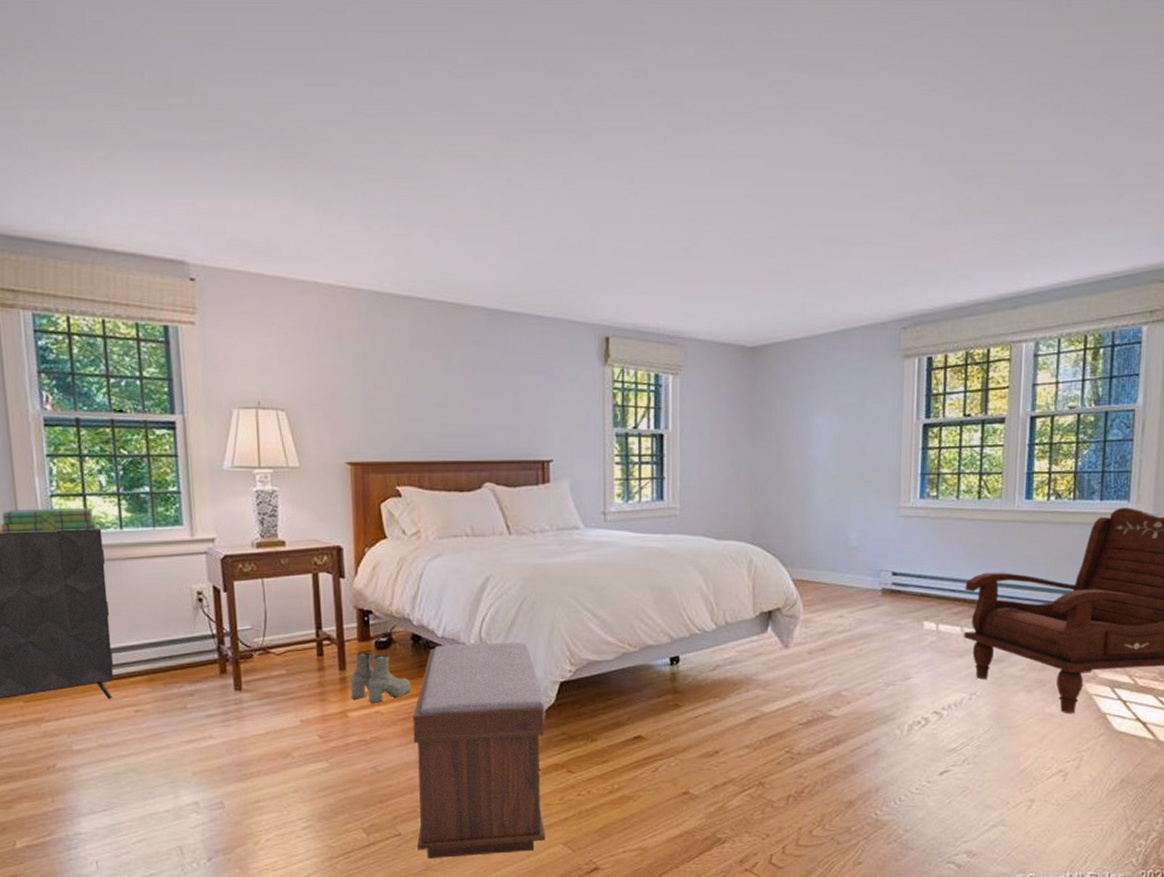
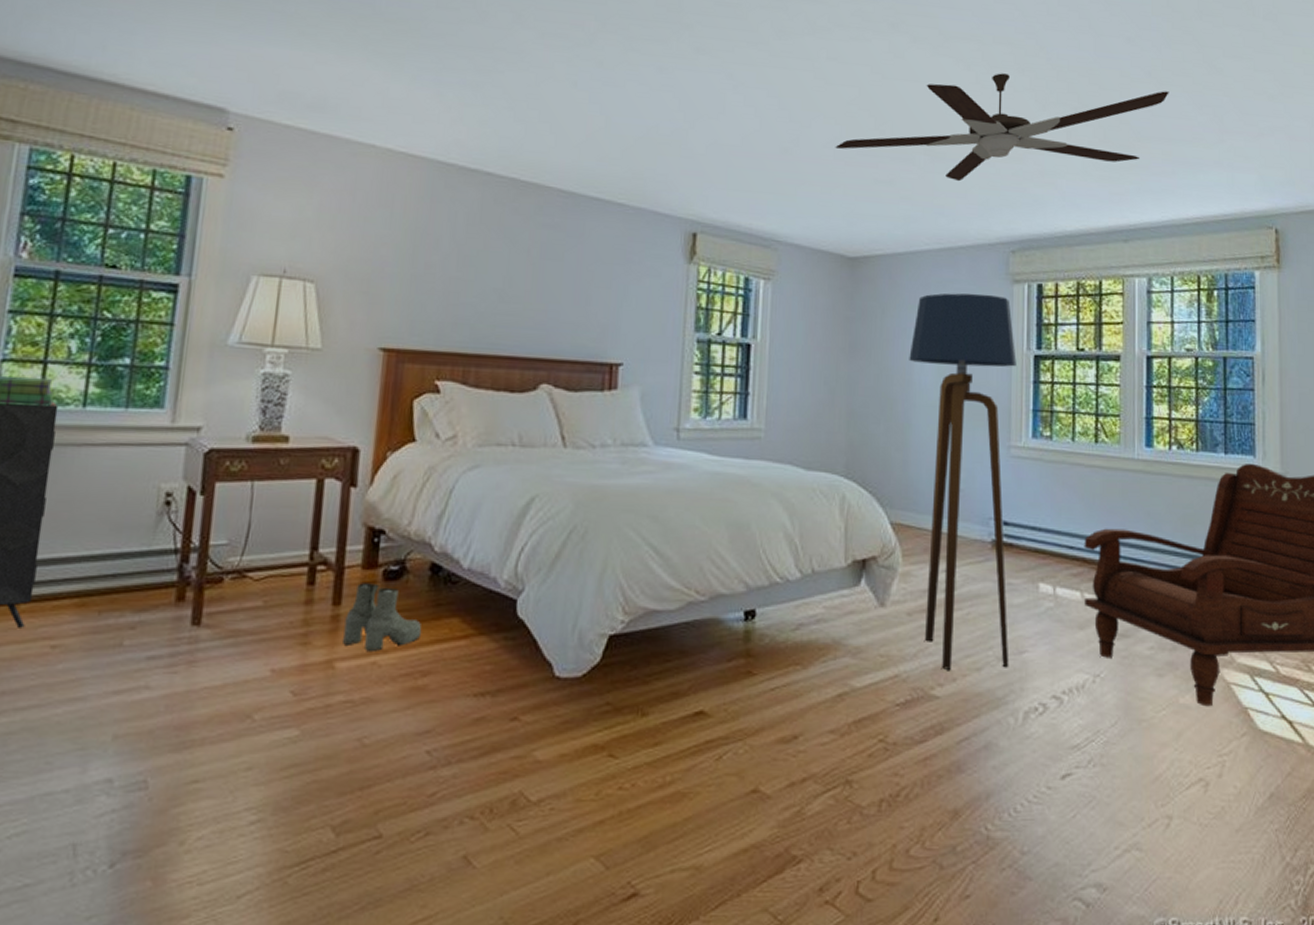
bench: present [413,642,546,858] -> none [402,578,589,873]
ceiling fan: none [733,149,1067,264] -> present [835,73,1169,182]
floor lamp: none [807,371,906,695] -> present [909,293,1016,670]

